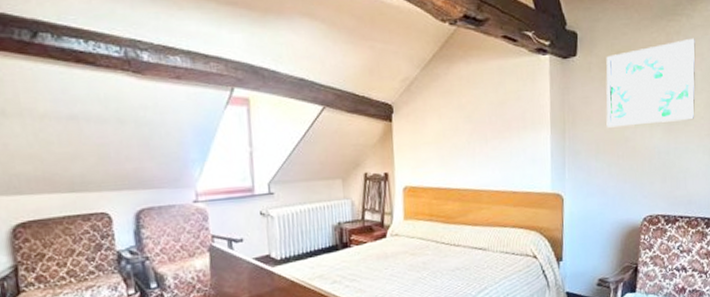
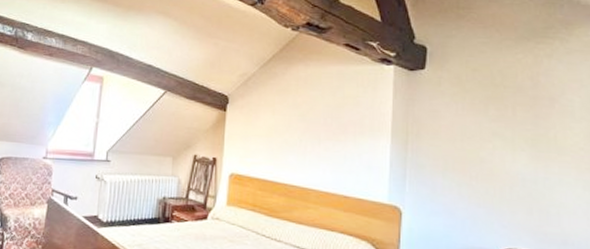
wall art: present [606,37,696,128] -> none [457,62,573,150]

